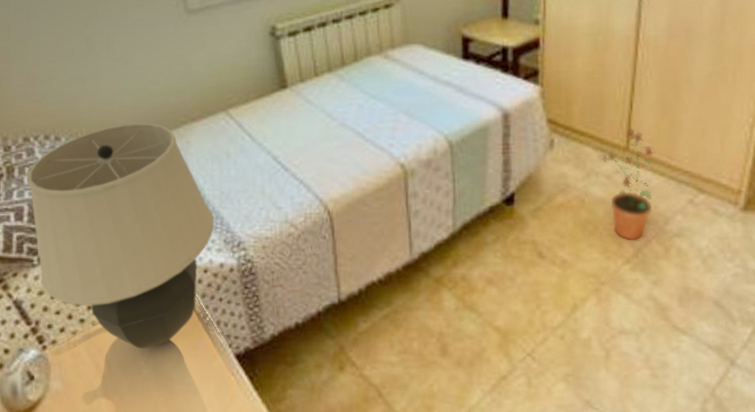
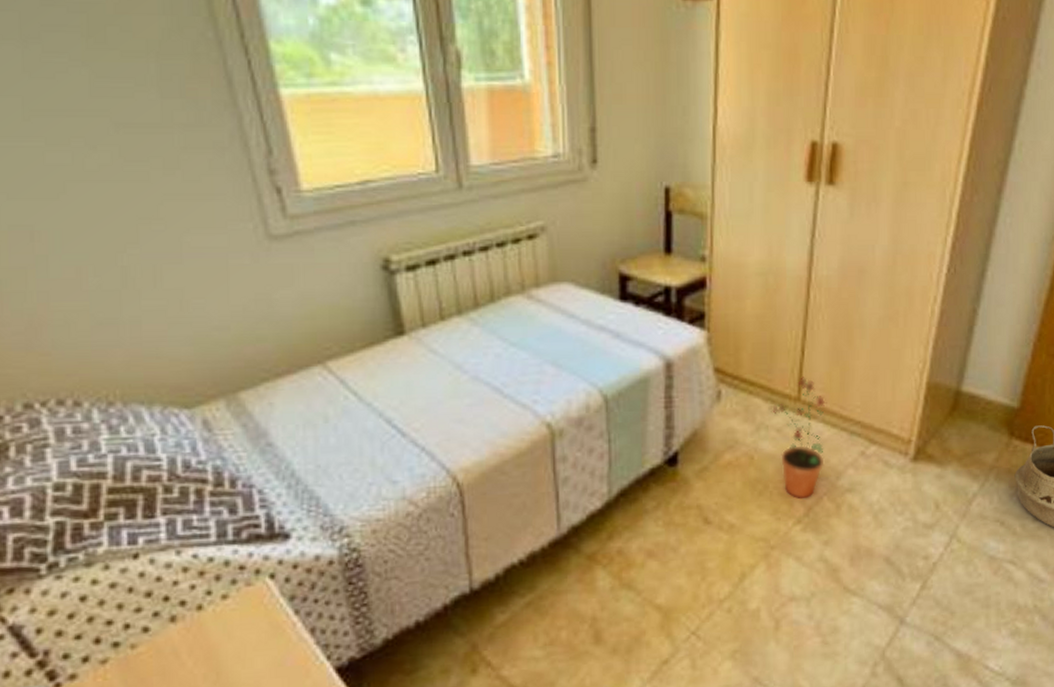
table lamp: present [27,122,214,349] -> none [29,380,307,673]

